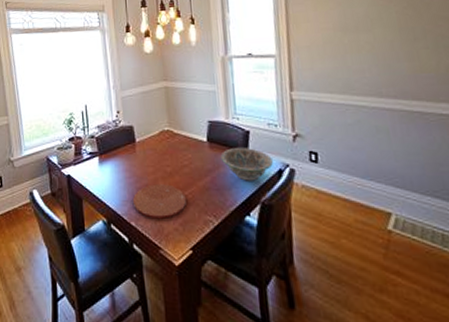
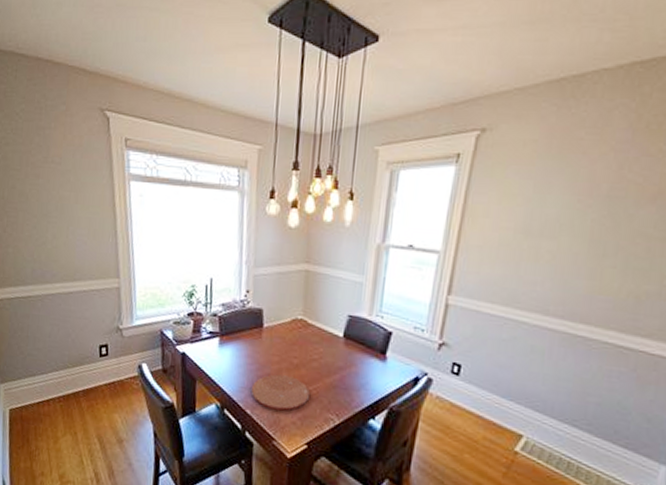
decorative bowl: present [220,148,273,181] -> none [354,348,411,385]

